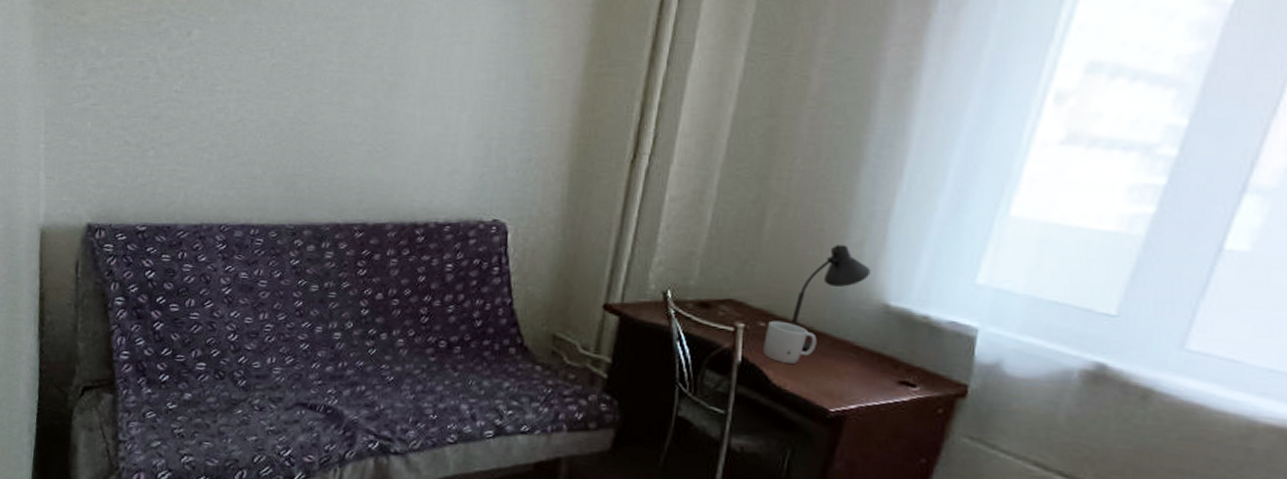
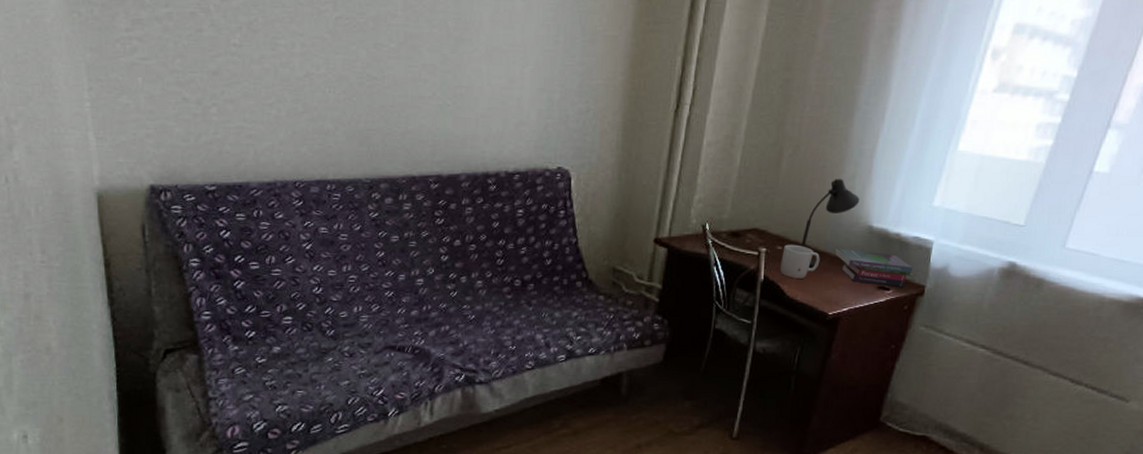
books: none [836,328,948,386] -> present [834,248,913,288]

